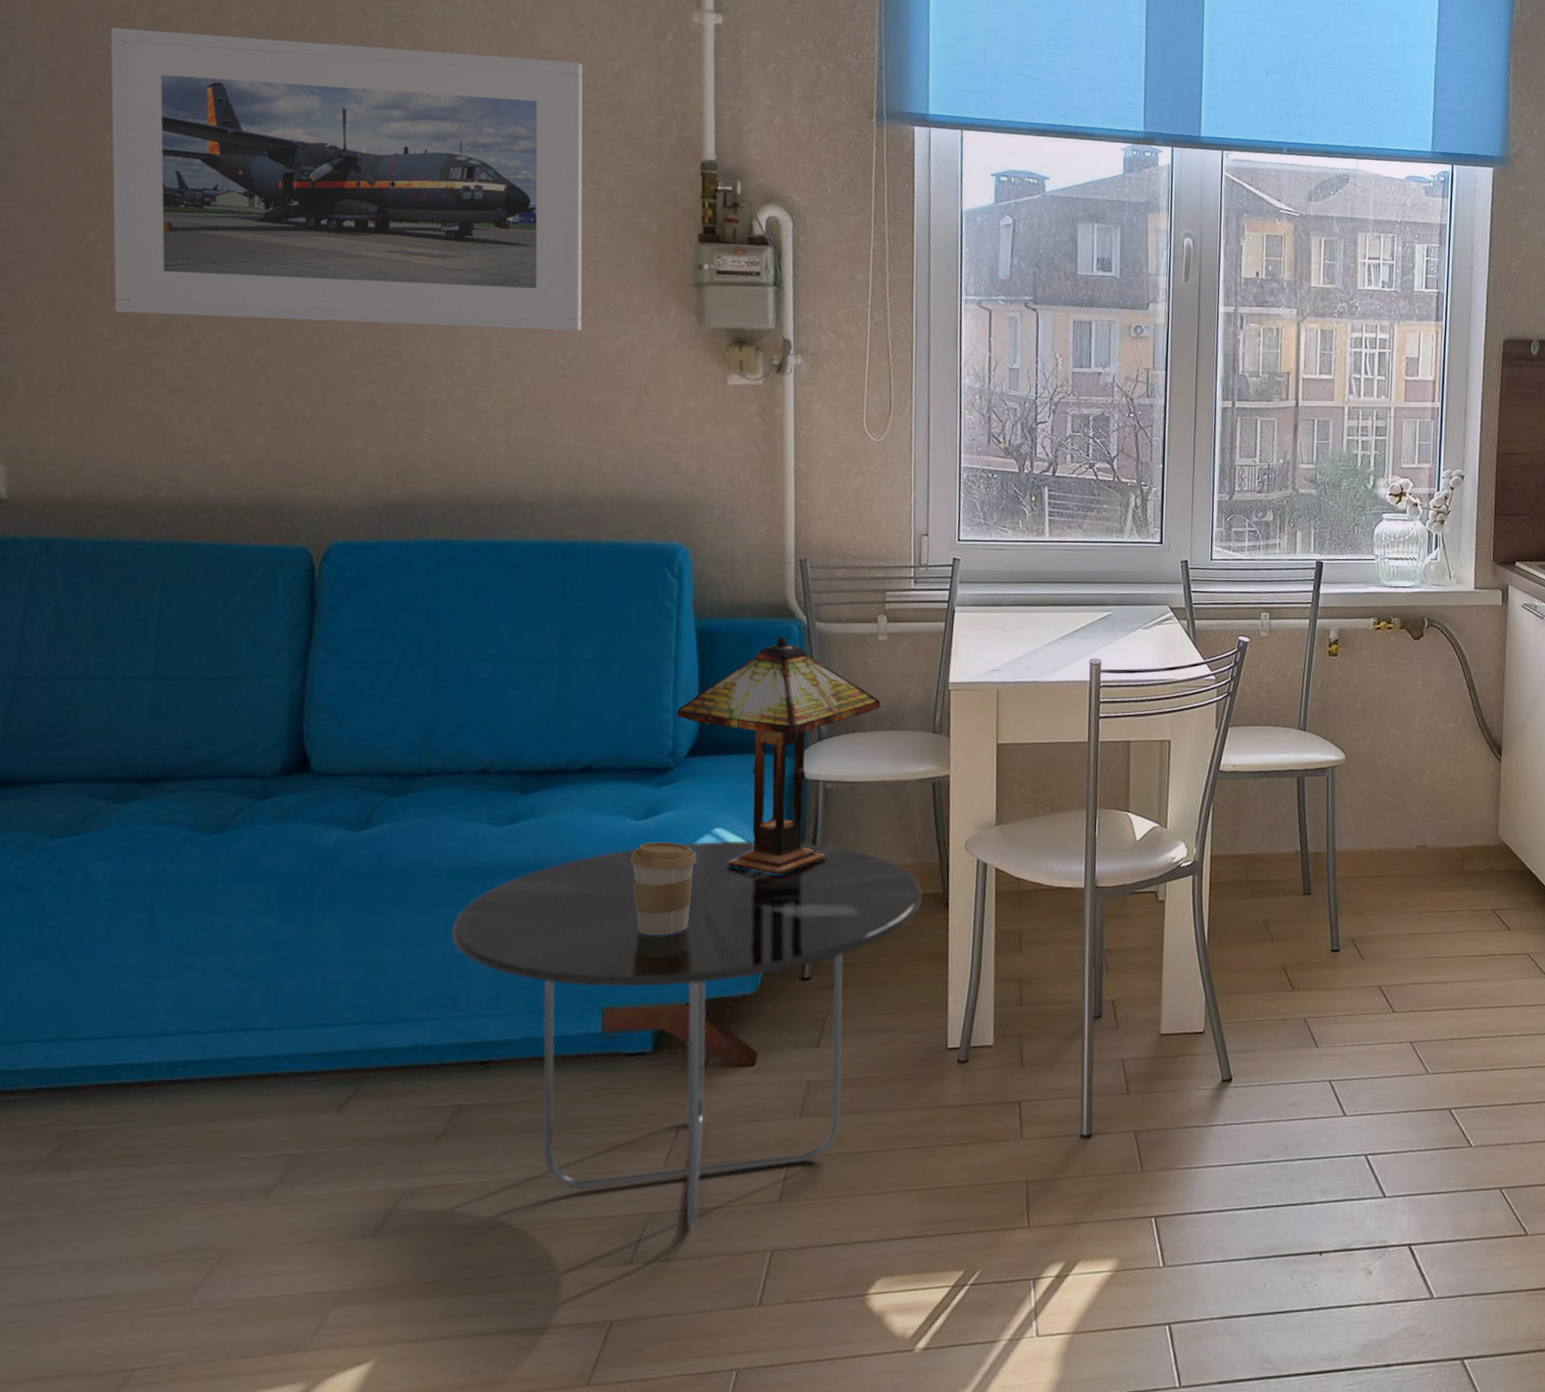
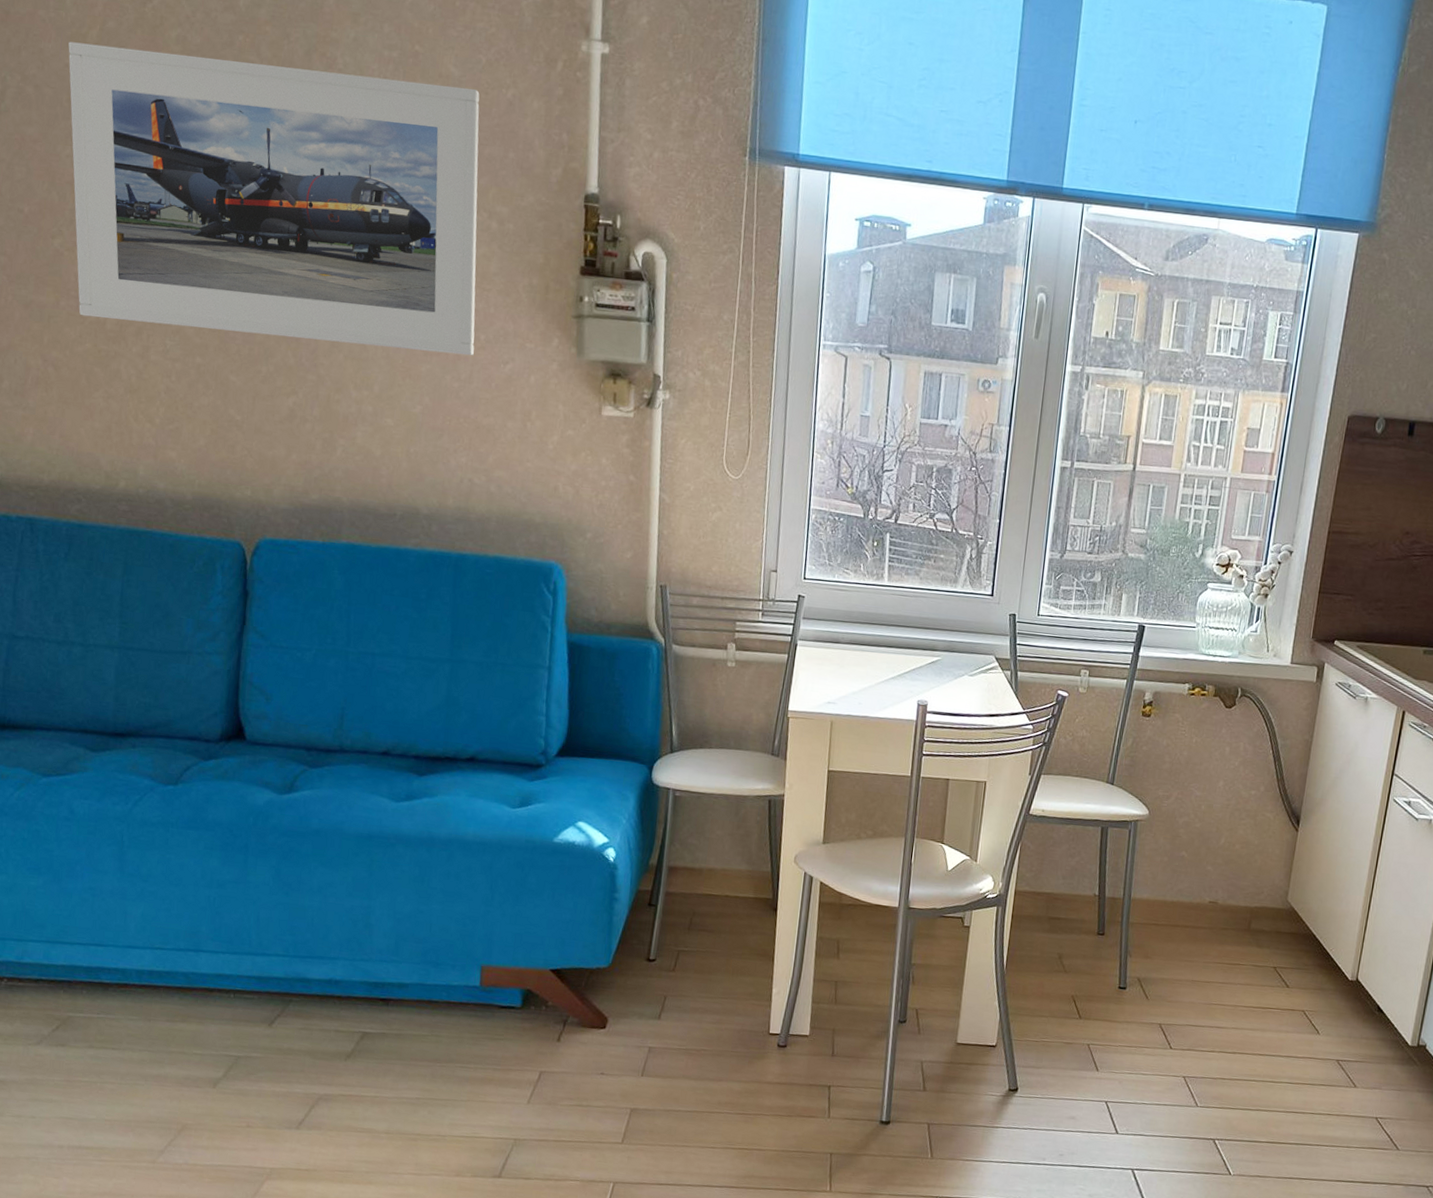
side table: present [452,840,923,1228] -> none [359,832,755,1155]
coffee cup: present [630,842,697,936] -> none [506,828,562,910]
table lamp: present [676,637,881,875] -> none [548,655,727,869]

